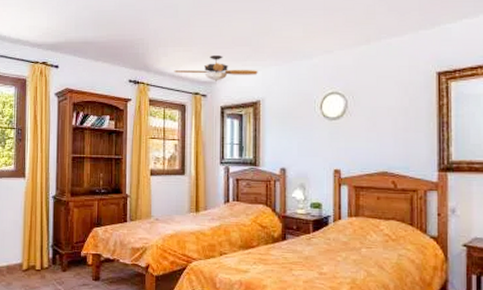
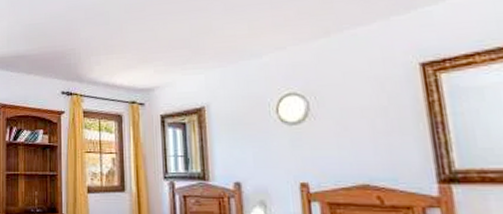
ceiling fan: present [174,55,258,81] -> none [108,60,200,88]

